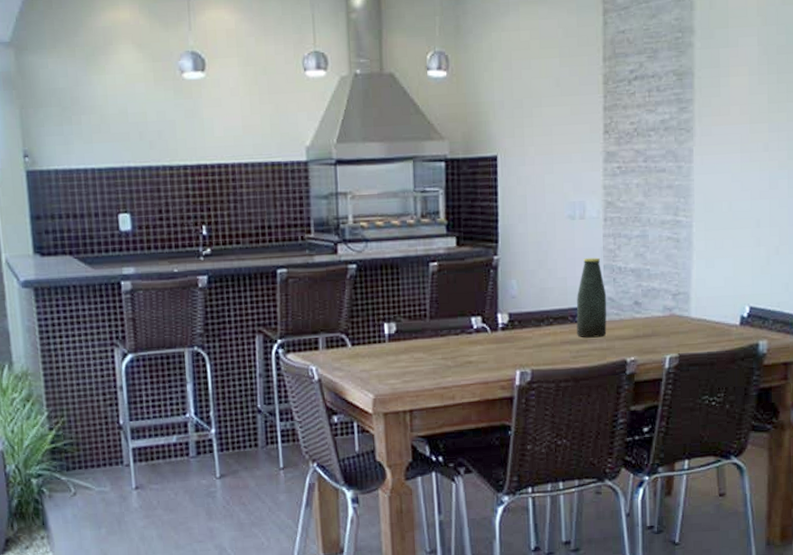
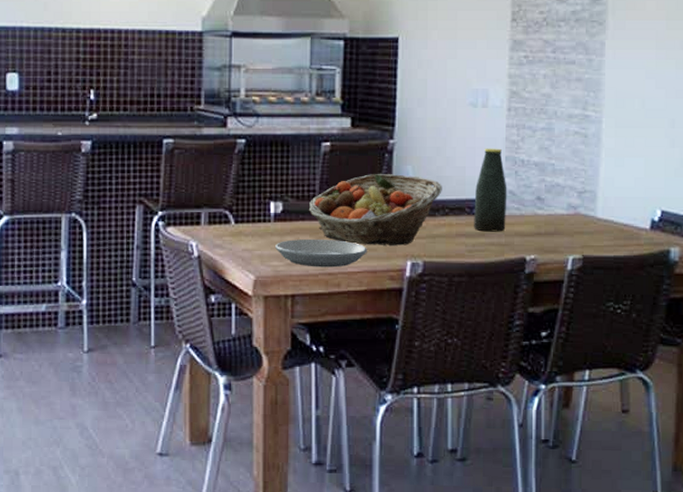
plate: none [391,355,478,383] -> present [275,238,367,268]
fruit basket: none [420,288,546,358] -> present [308,174,442,246]

